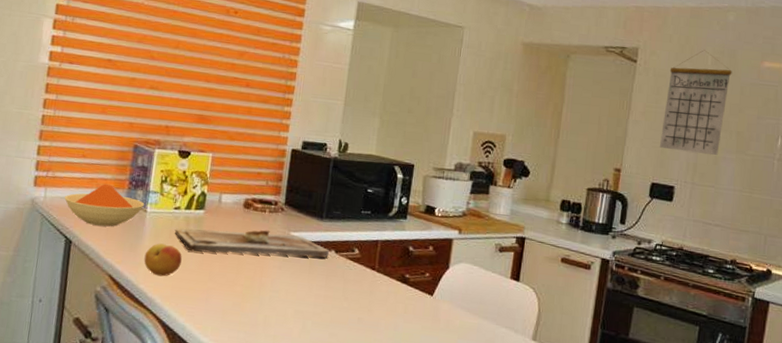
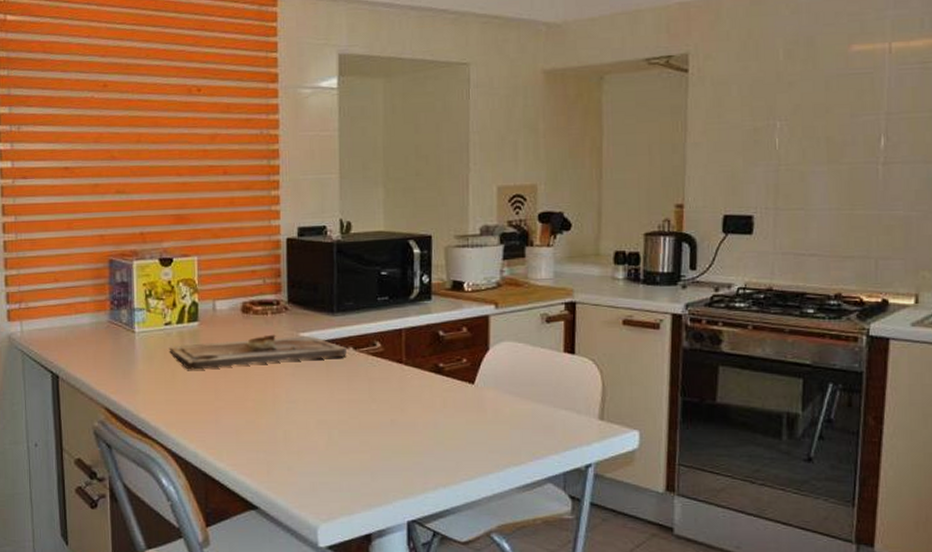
bowl: present [64,184,145,227] -> none [43,307,131,355]
fruit: present [144,243,182,277] -> none [140,365,182,402]
calendar: present [660,50,732,155] -> none [729,42,812,172]

